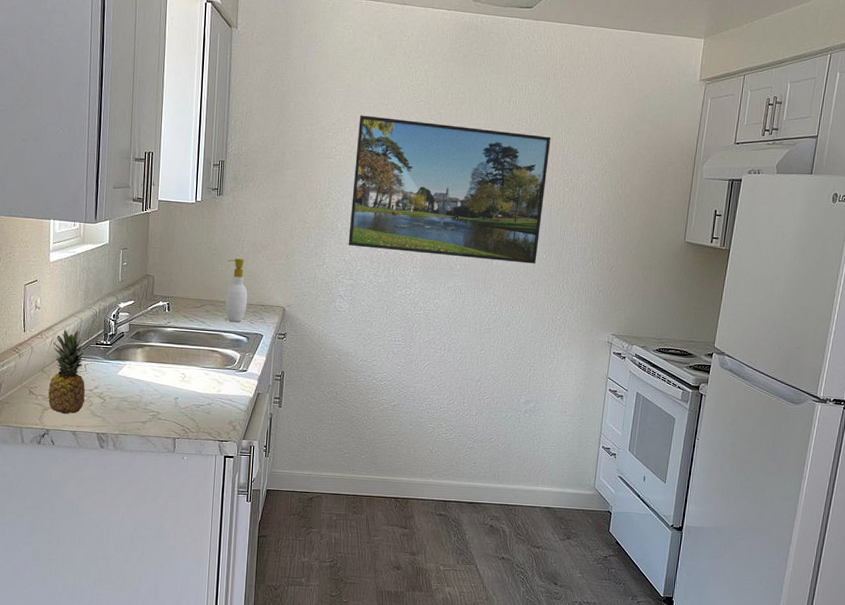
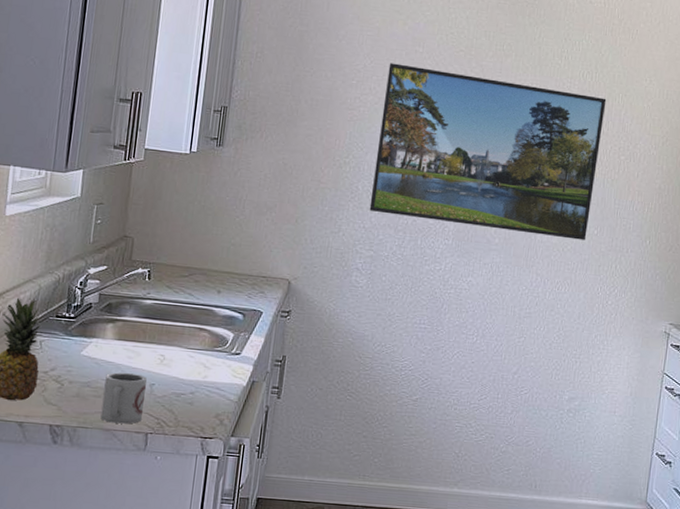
cup: none [137,389,173,431] -> present [100,372,147,424]
soap bottle: present [225,258,248,323] -> none [218,220,247,296]

